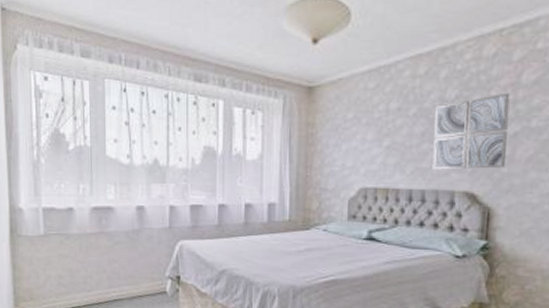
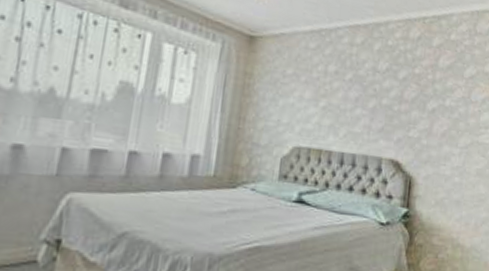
wall art: present [432,92,510,170] -> none [363,72,430,140]

